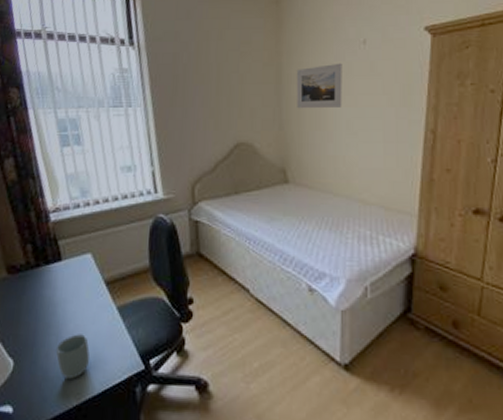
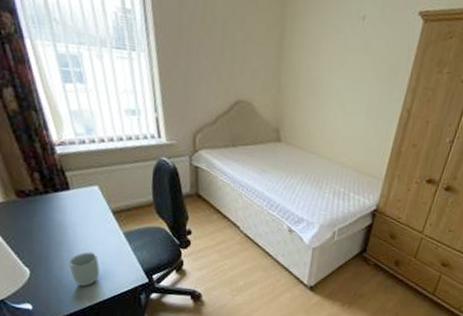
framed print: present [296,63,342,109] -> none [295,35,341,79]

